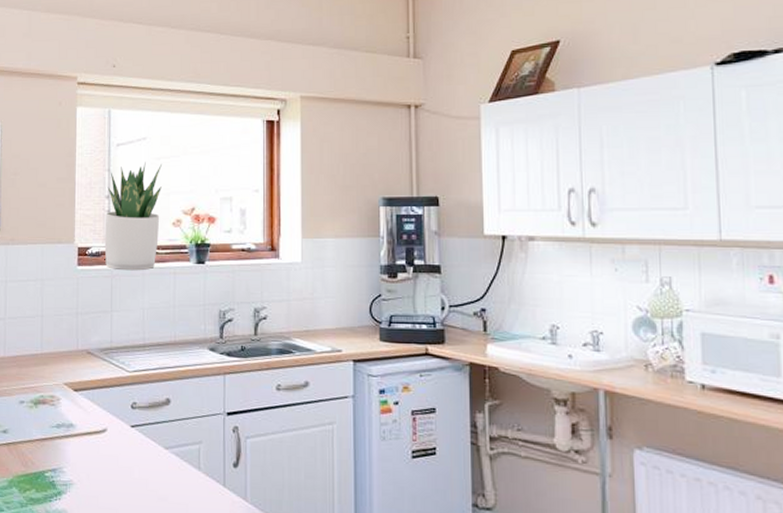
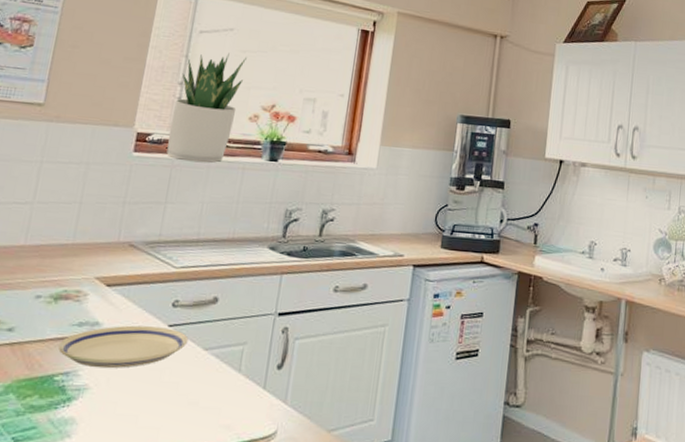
plate: none [43,426,150,466] -> present [58,325,189,369]

